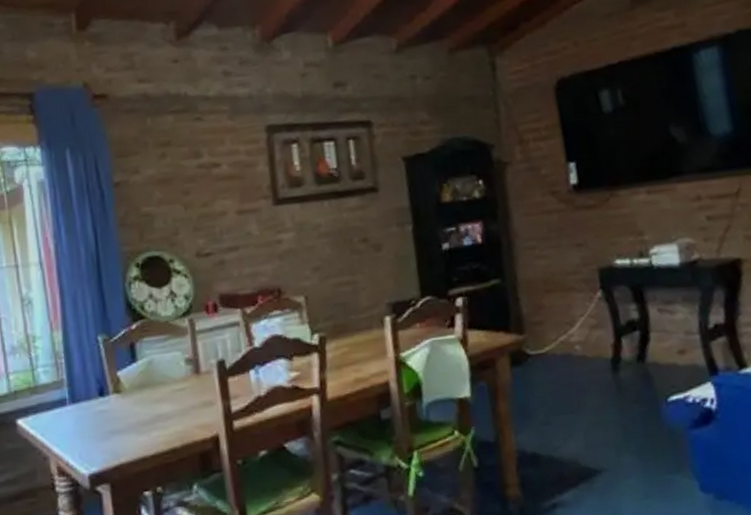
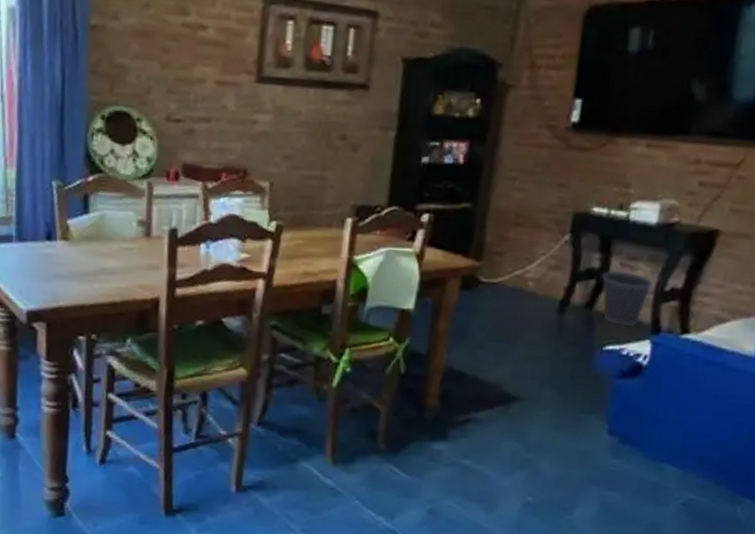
wastebasket: none [643,316,696,373] -> present [601,270,653,327]

